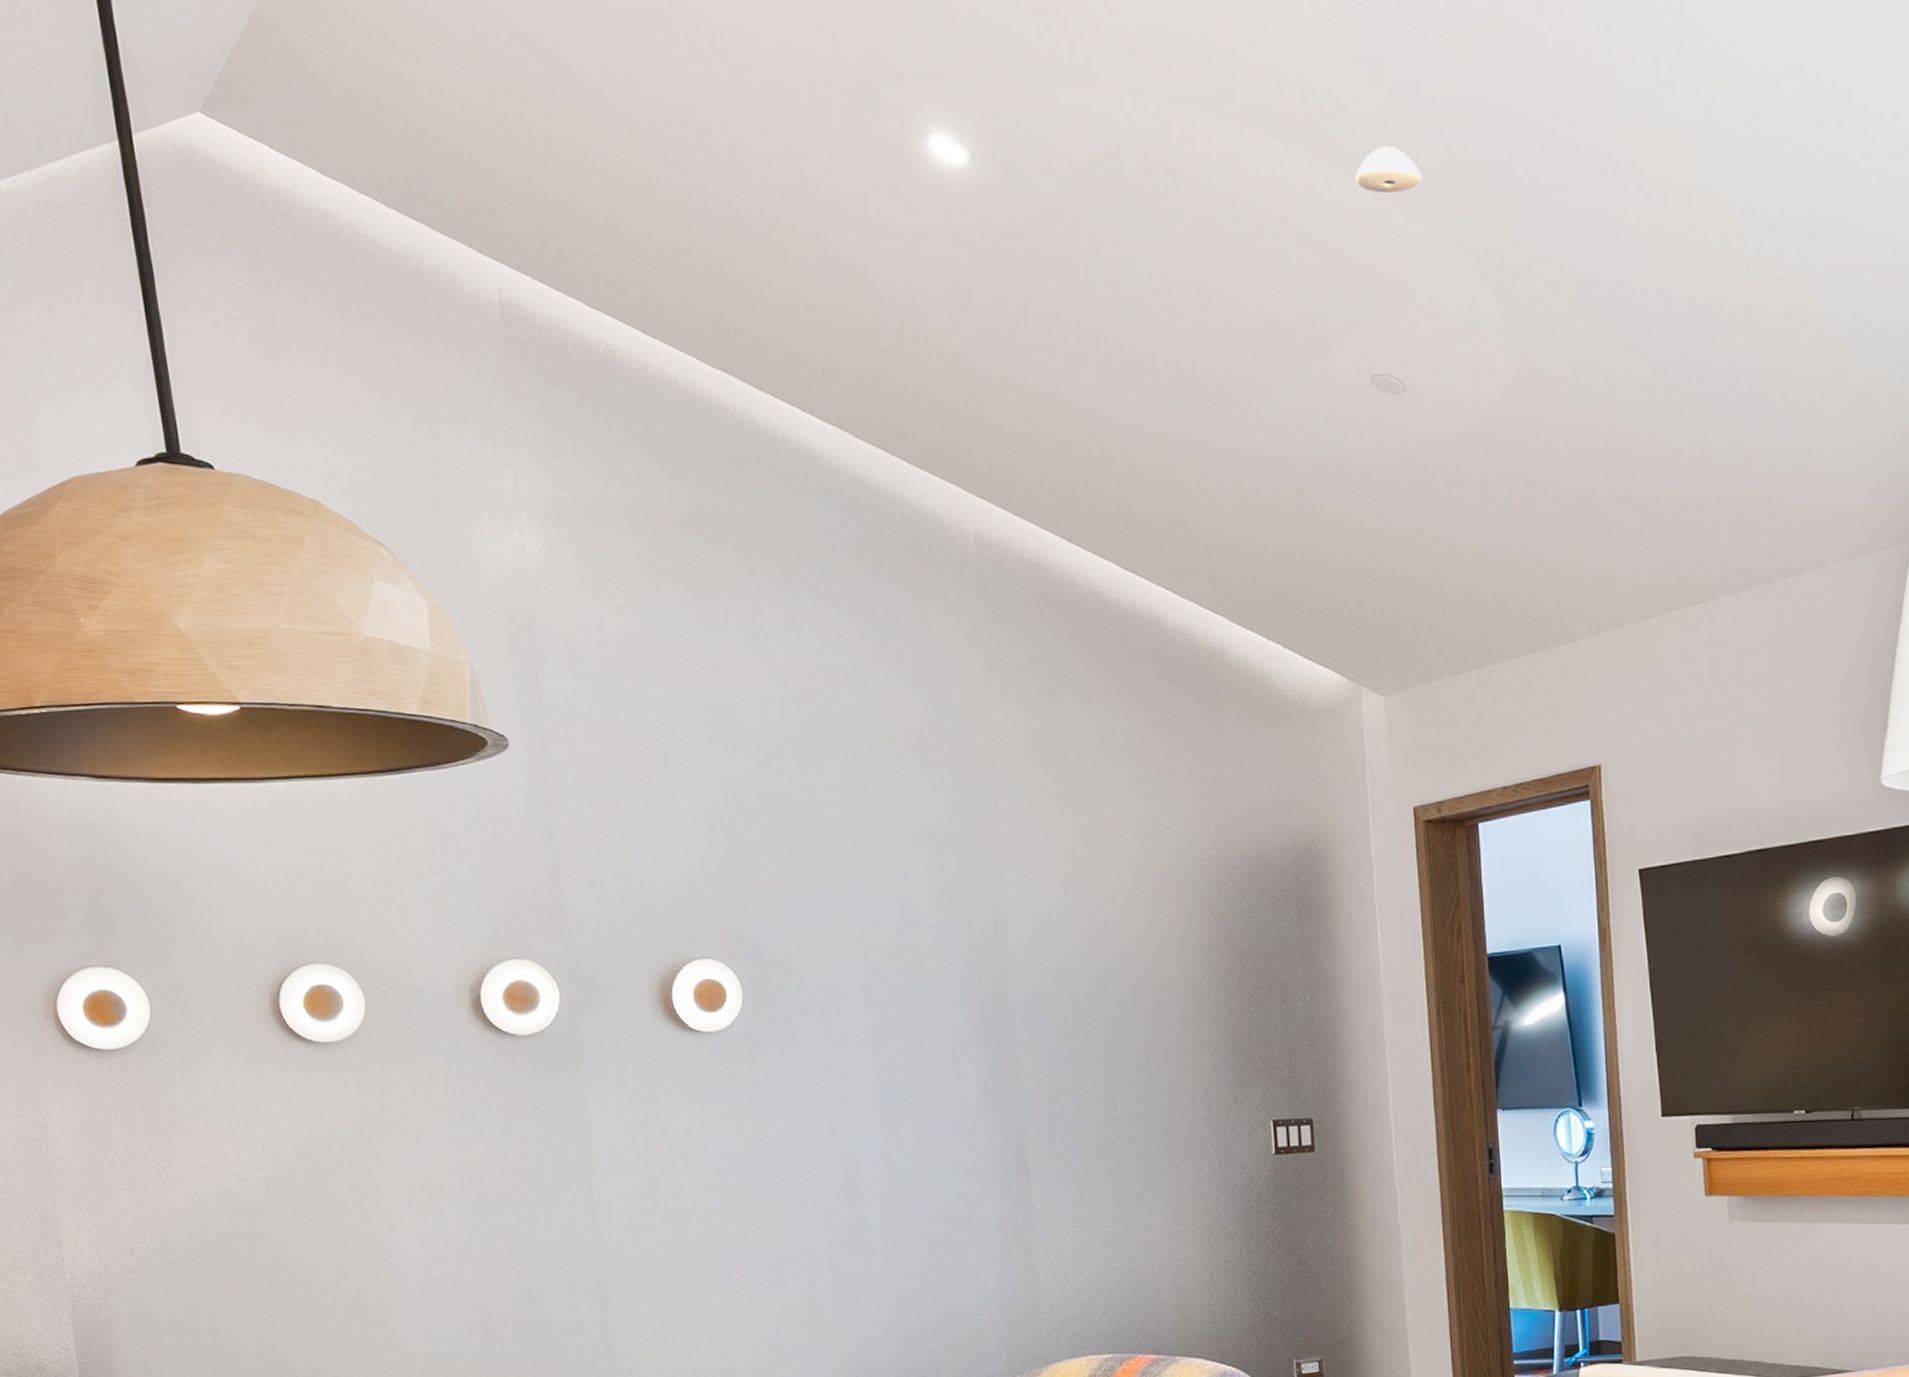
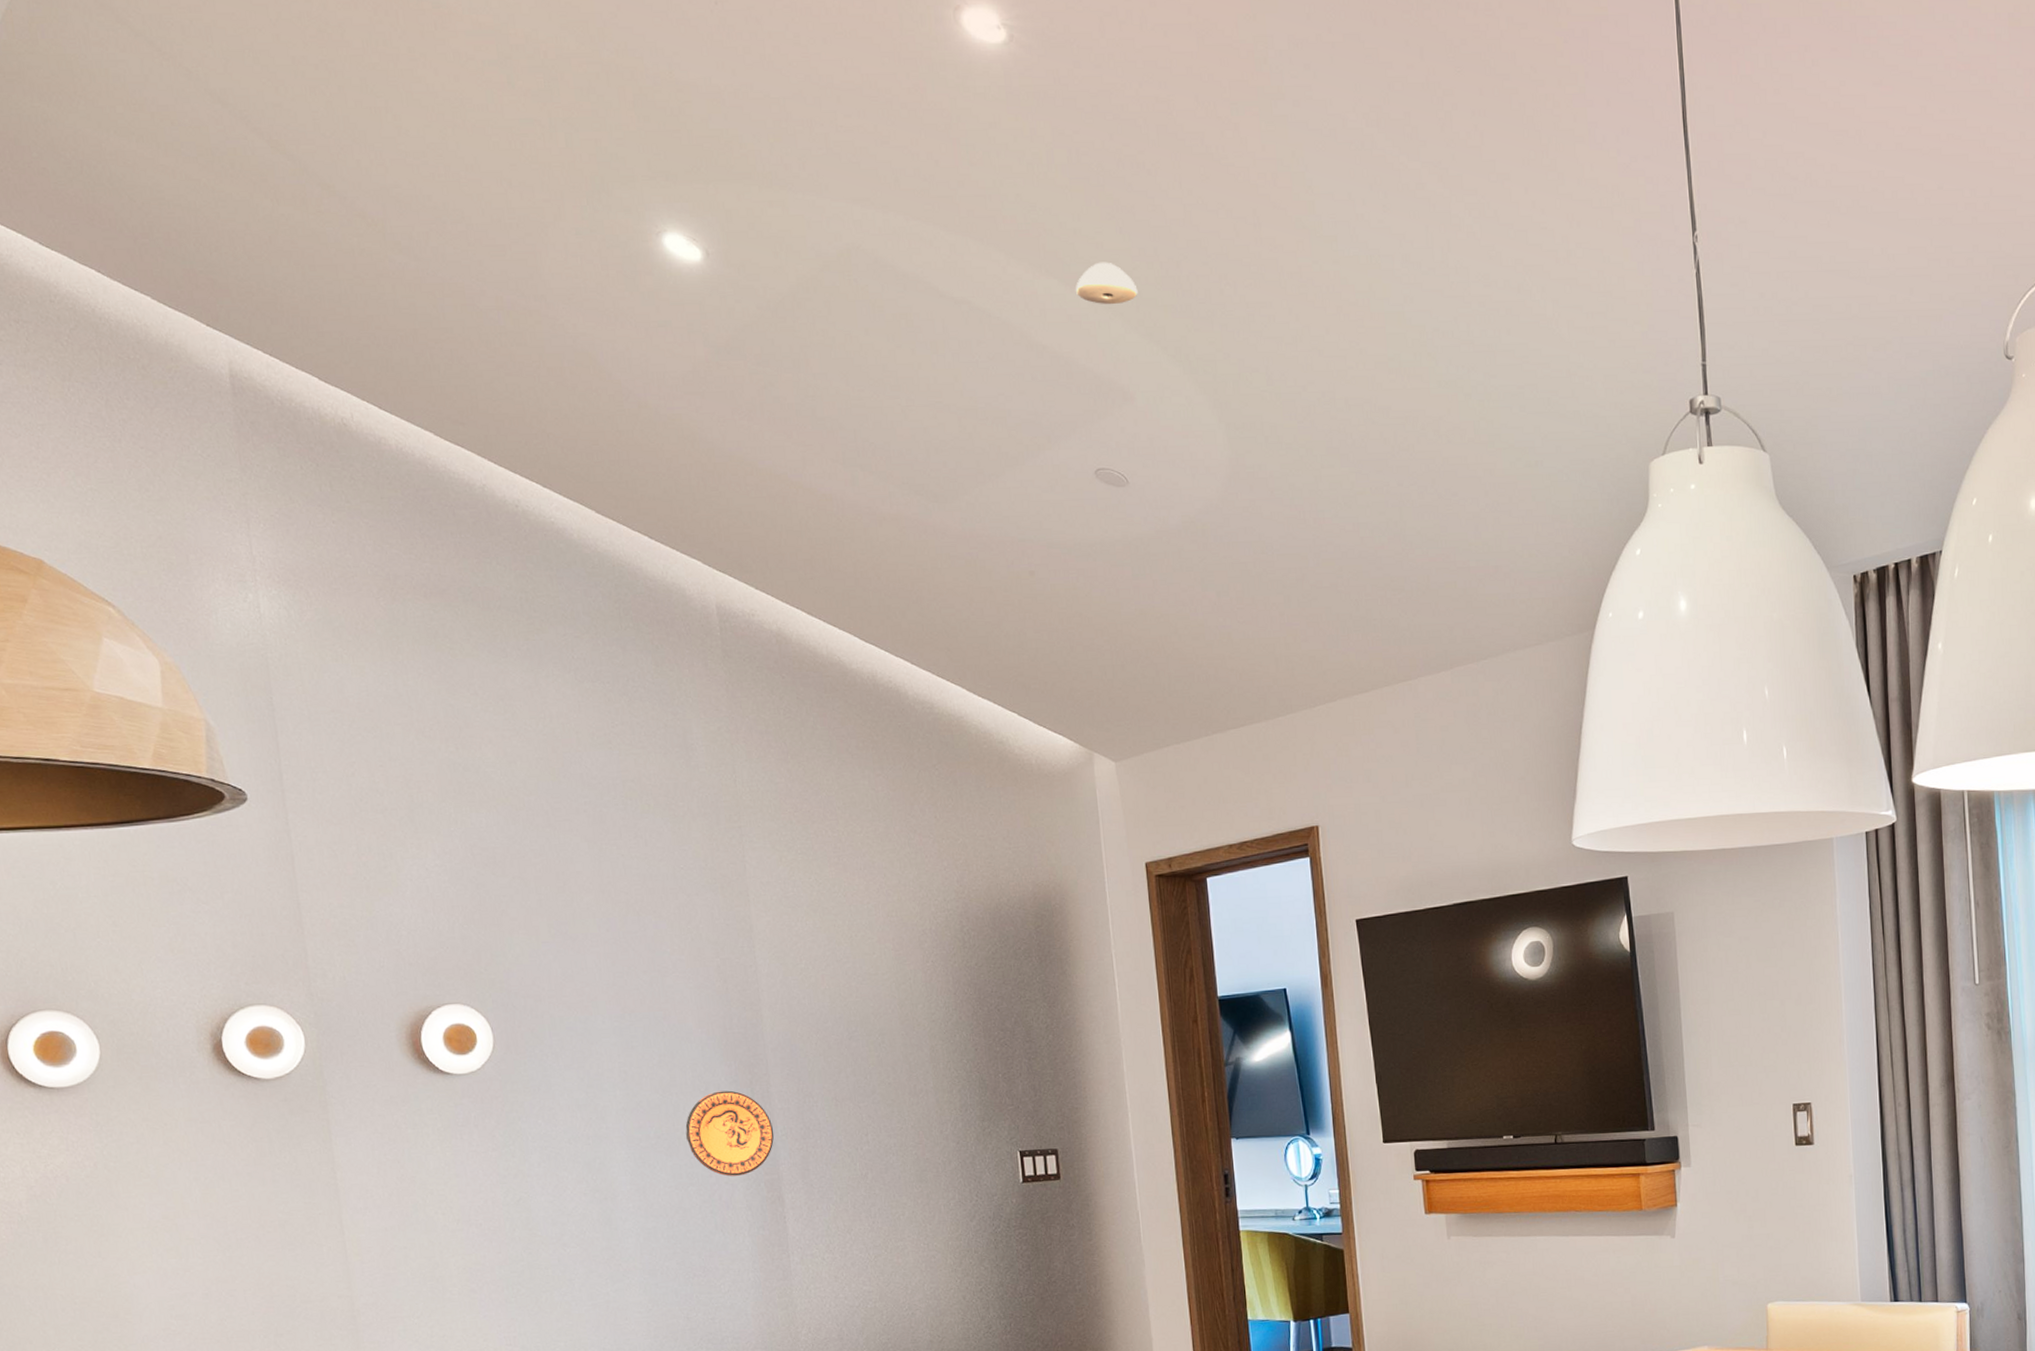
decorative plate: none [931,1052,1021,1143] -> present [685,1090,774,1176]

